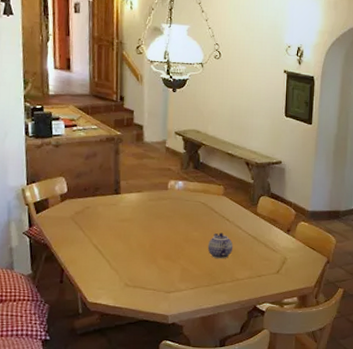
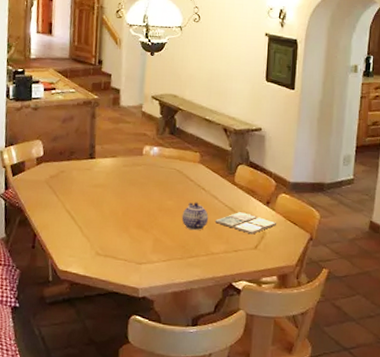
drink coaster: none [239,239,297,260] -> present [214,211,277,235]

